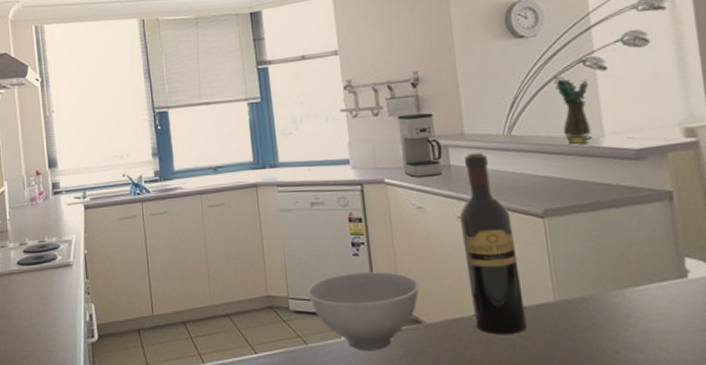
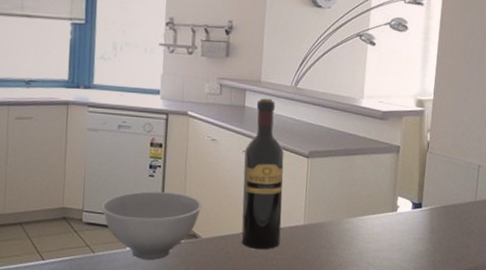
coffee maker: present [397,112,443,177] -> none [206,57,241,114]
vase: present [553,75,592,144] -> none [335,43,361,102]

